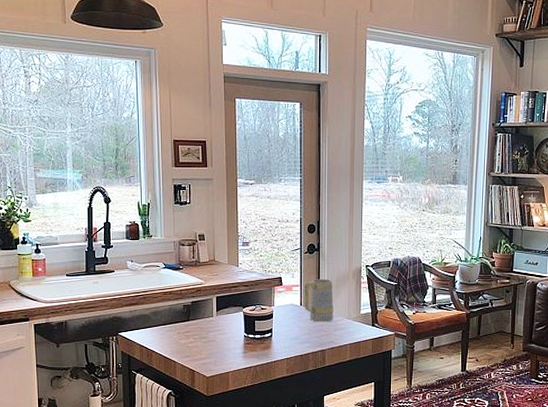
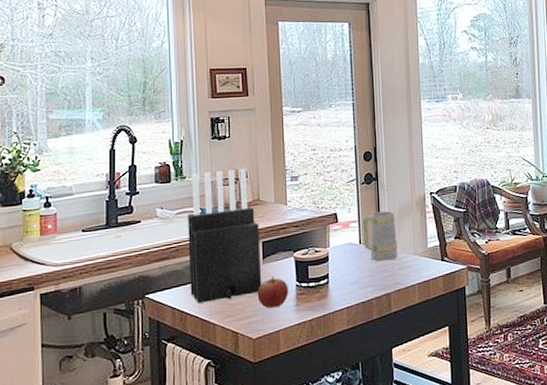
knife block: none [154,232,215,343] -> present [188,168,262,303]
apple: none [211,326,237,353] -> present [257,275,288,309]

